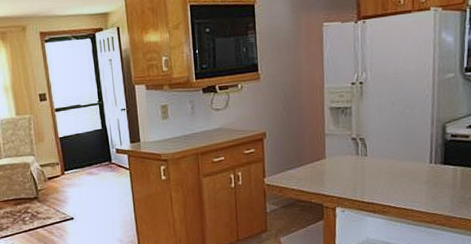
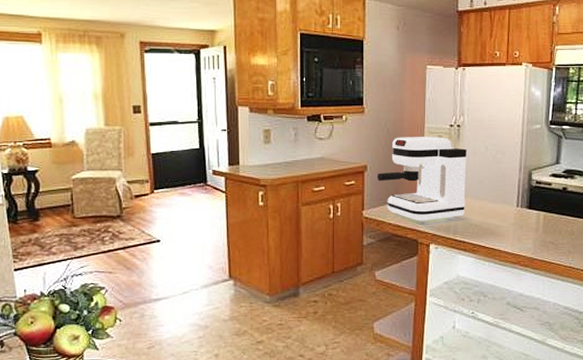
coffee maker: none [276,96,373,187] -> present [376,137,467,223]

